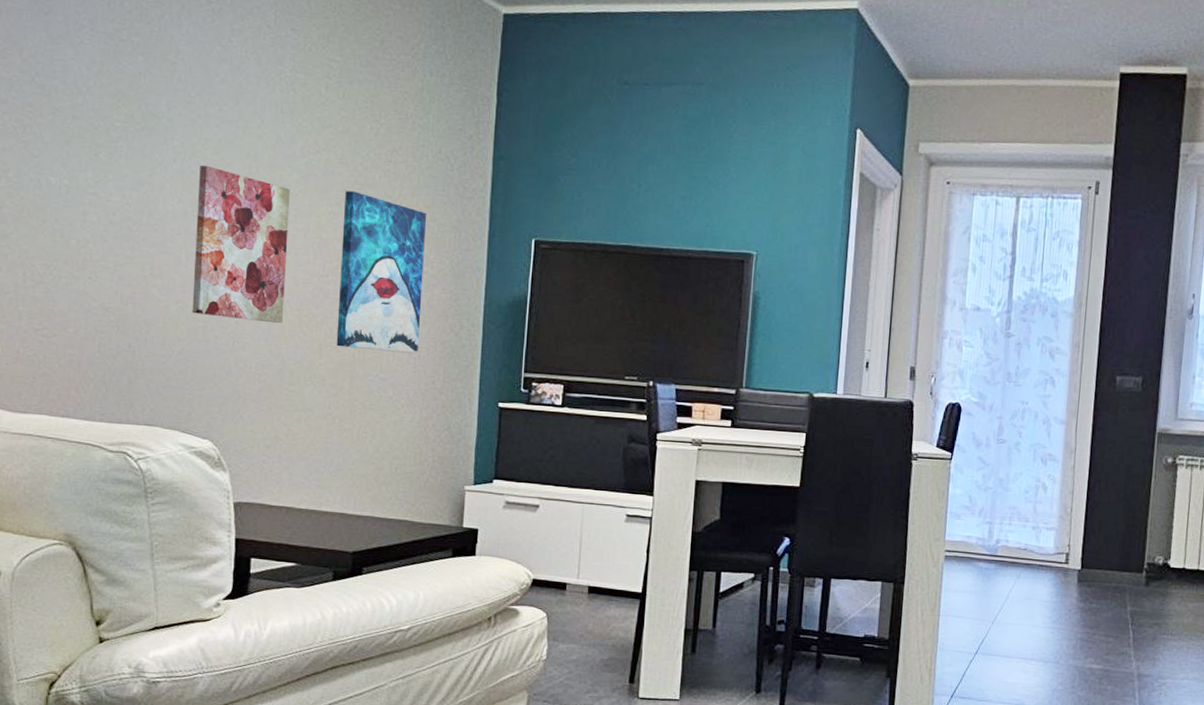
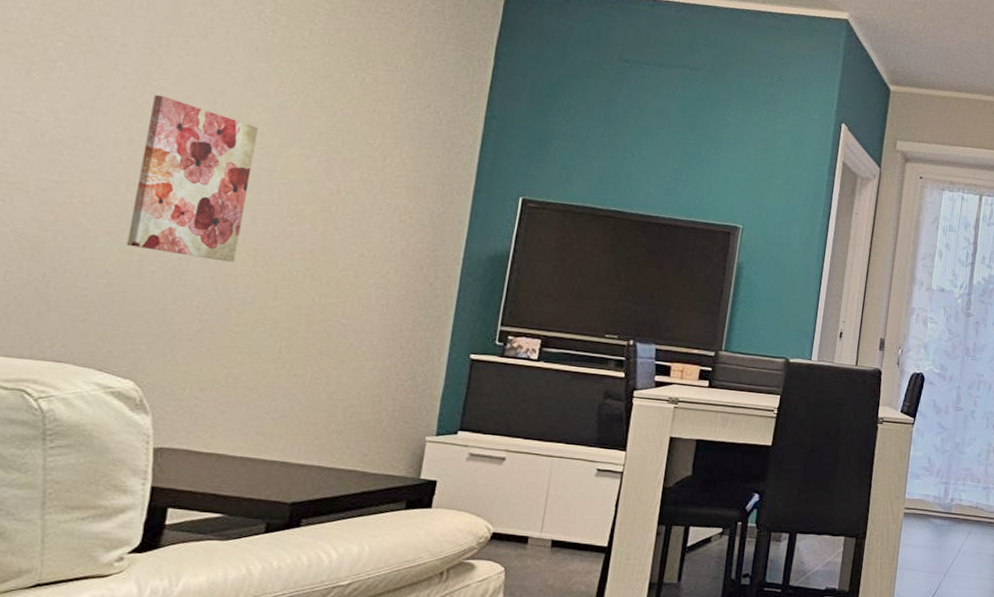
wall art: present [336,191,426,354] -> none [294,135,409,301]

